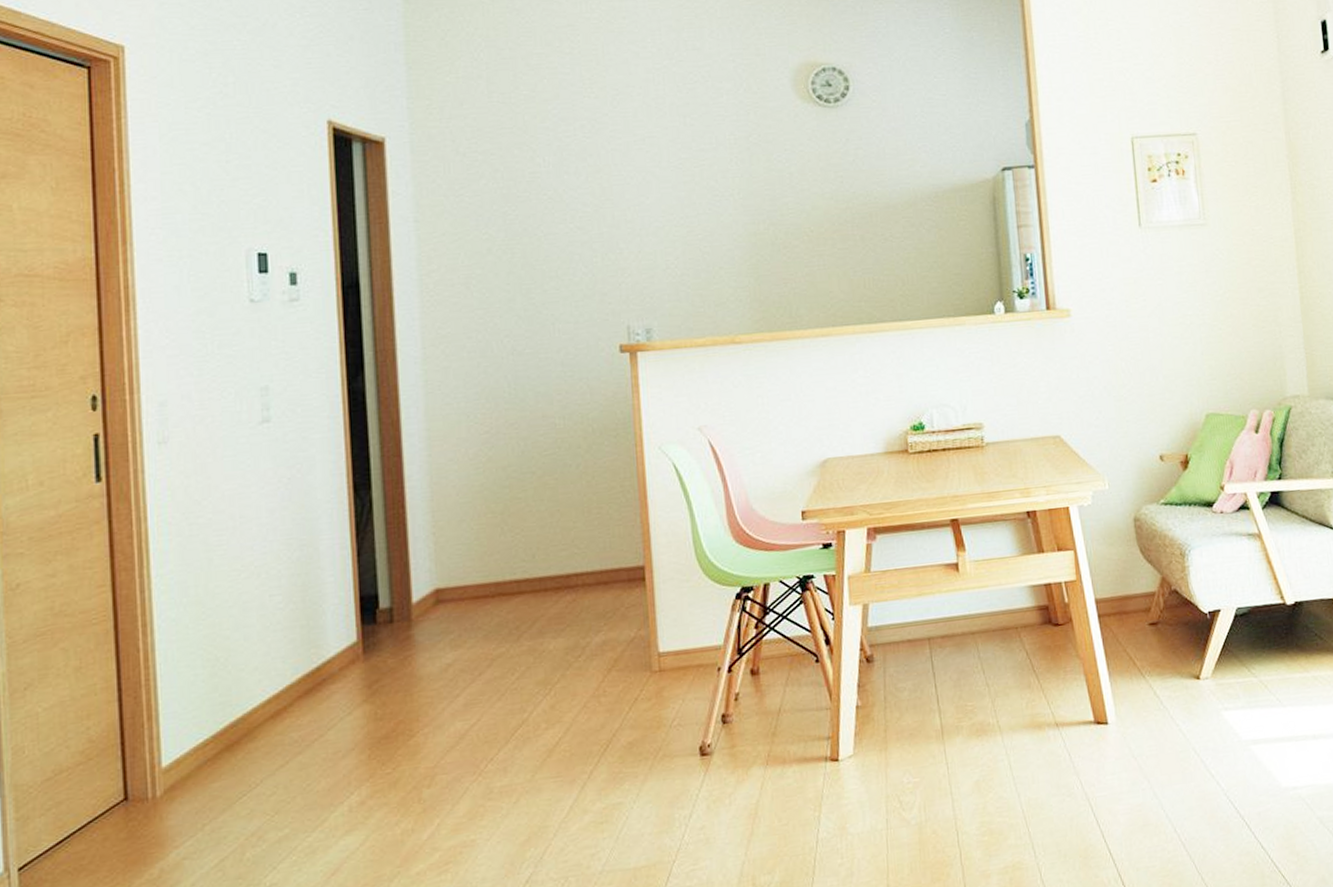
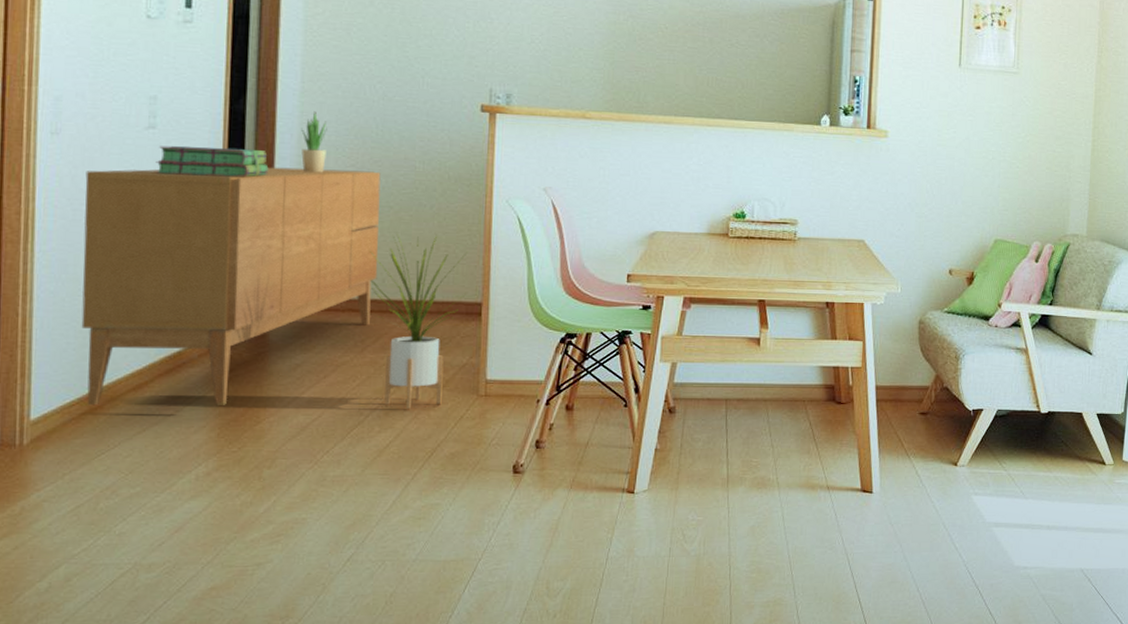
sideboard: none [199,435,527,743] -> present [81,167,381,406]
stack of books: none [273,429,396,472] -> present [155,146,269,178]
potted plant: none [427,378,457,447] -> present [301,111,327,173]
house plant: none [516,496,623,700] -> present [370,234,468,410]

